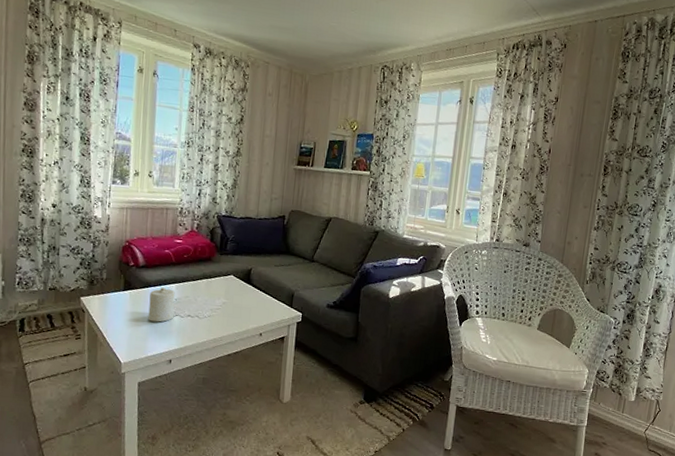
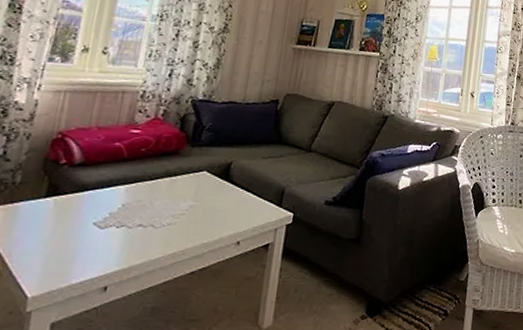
candle: present [148,287,175,322] -> none [78,190,123,237]

